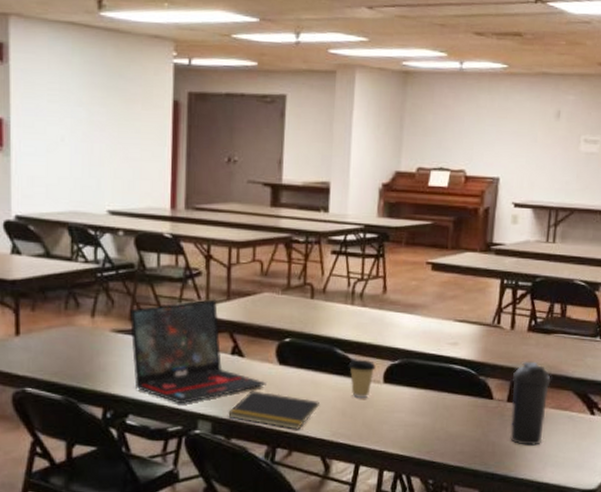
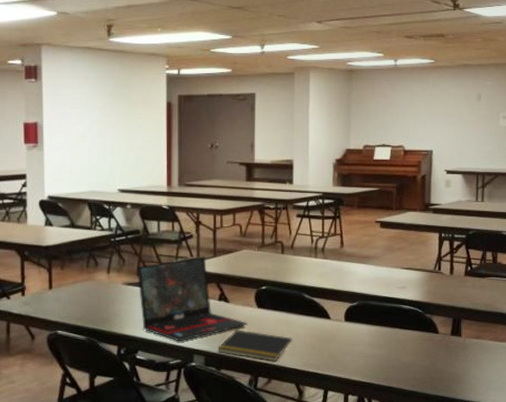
coffee cup: present [348,359,376,399] -> none [314,302,338,335]
water bottle: present [510,361,551,446] -> none [454,301,488,372]

